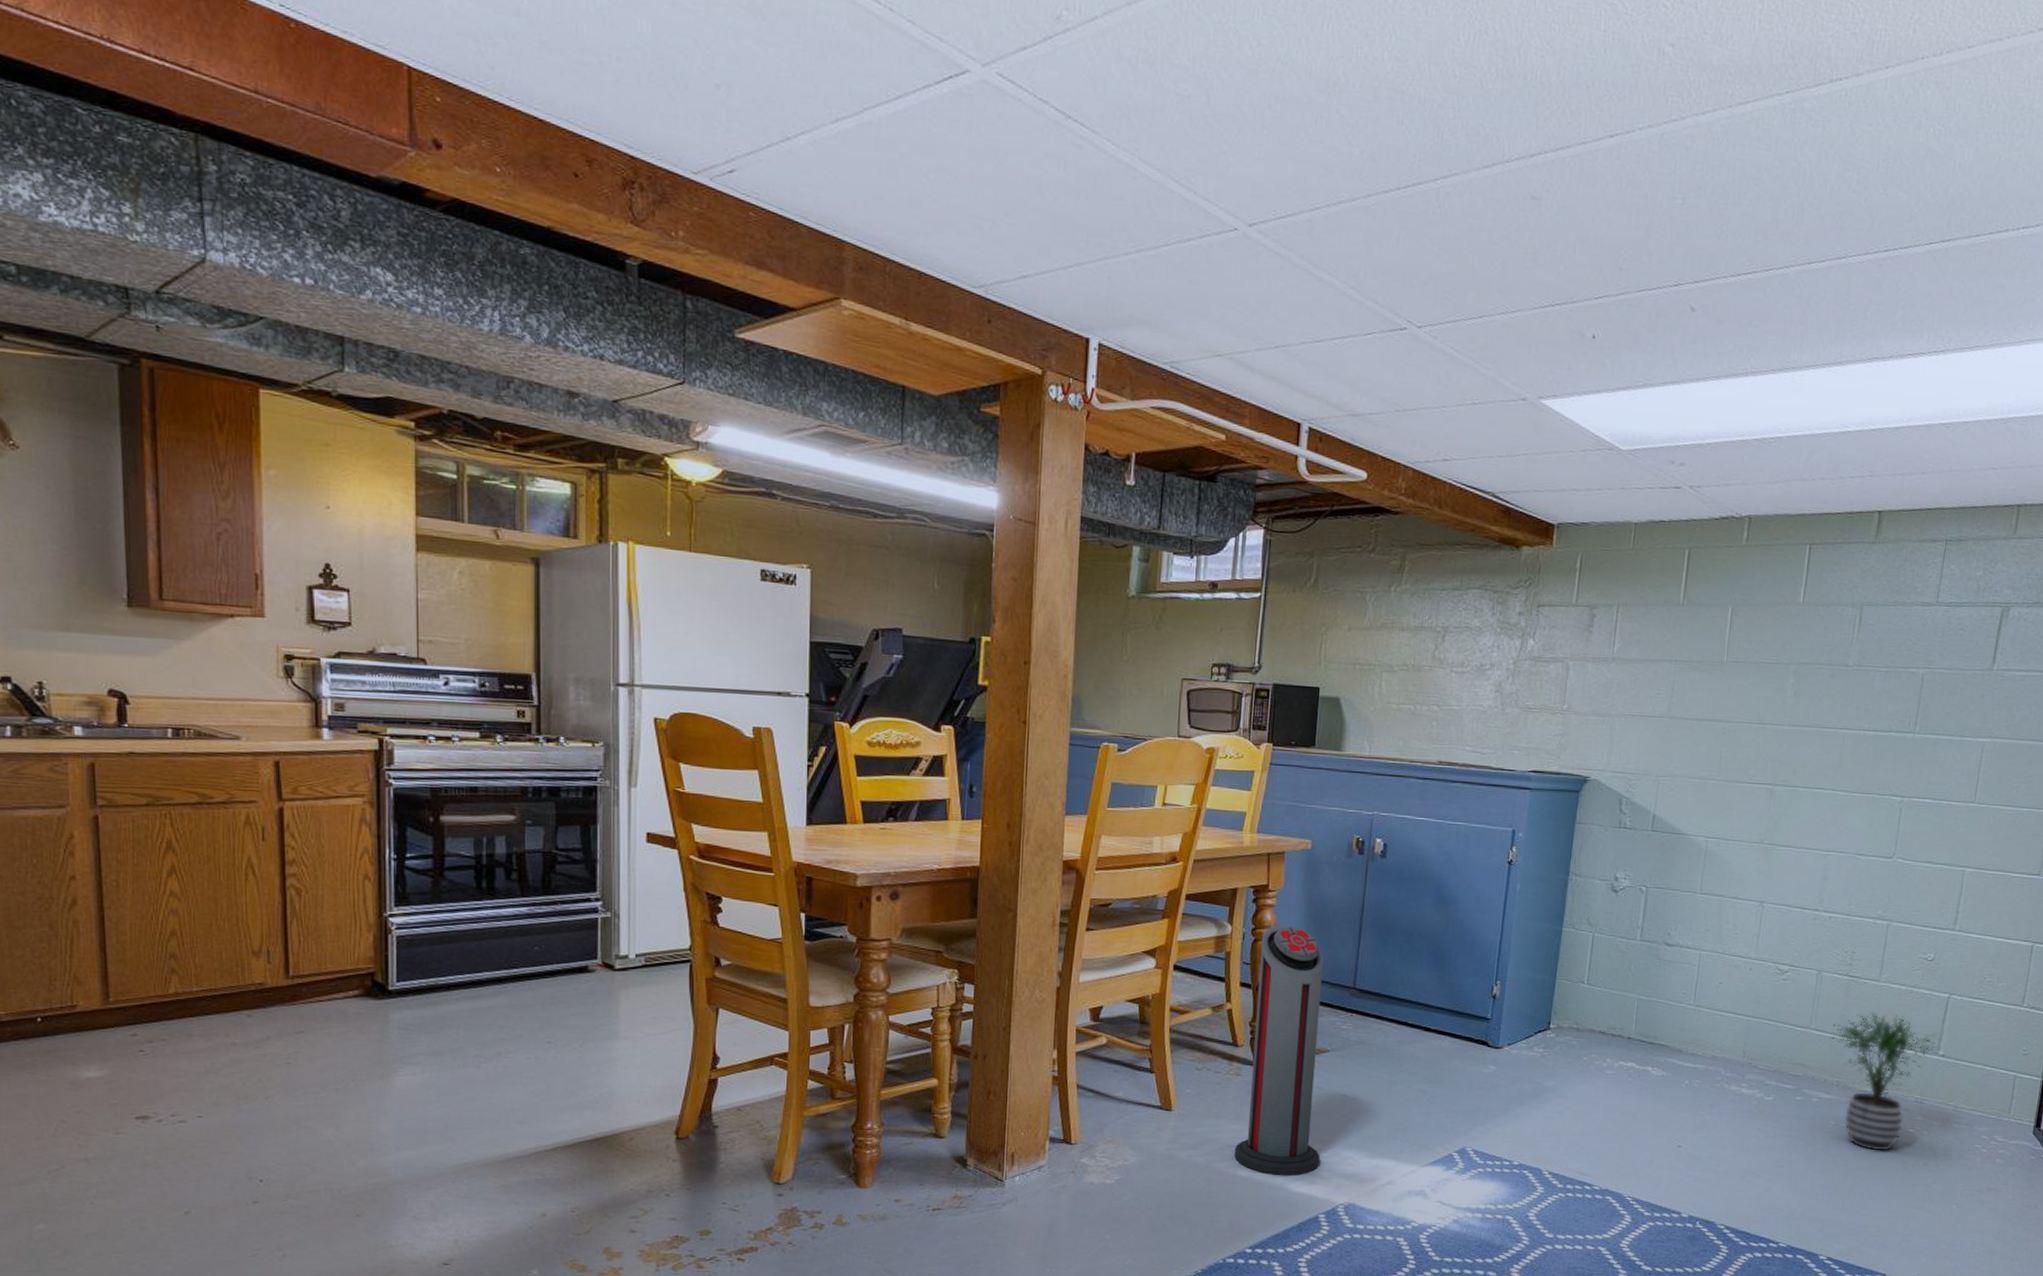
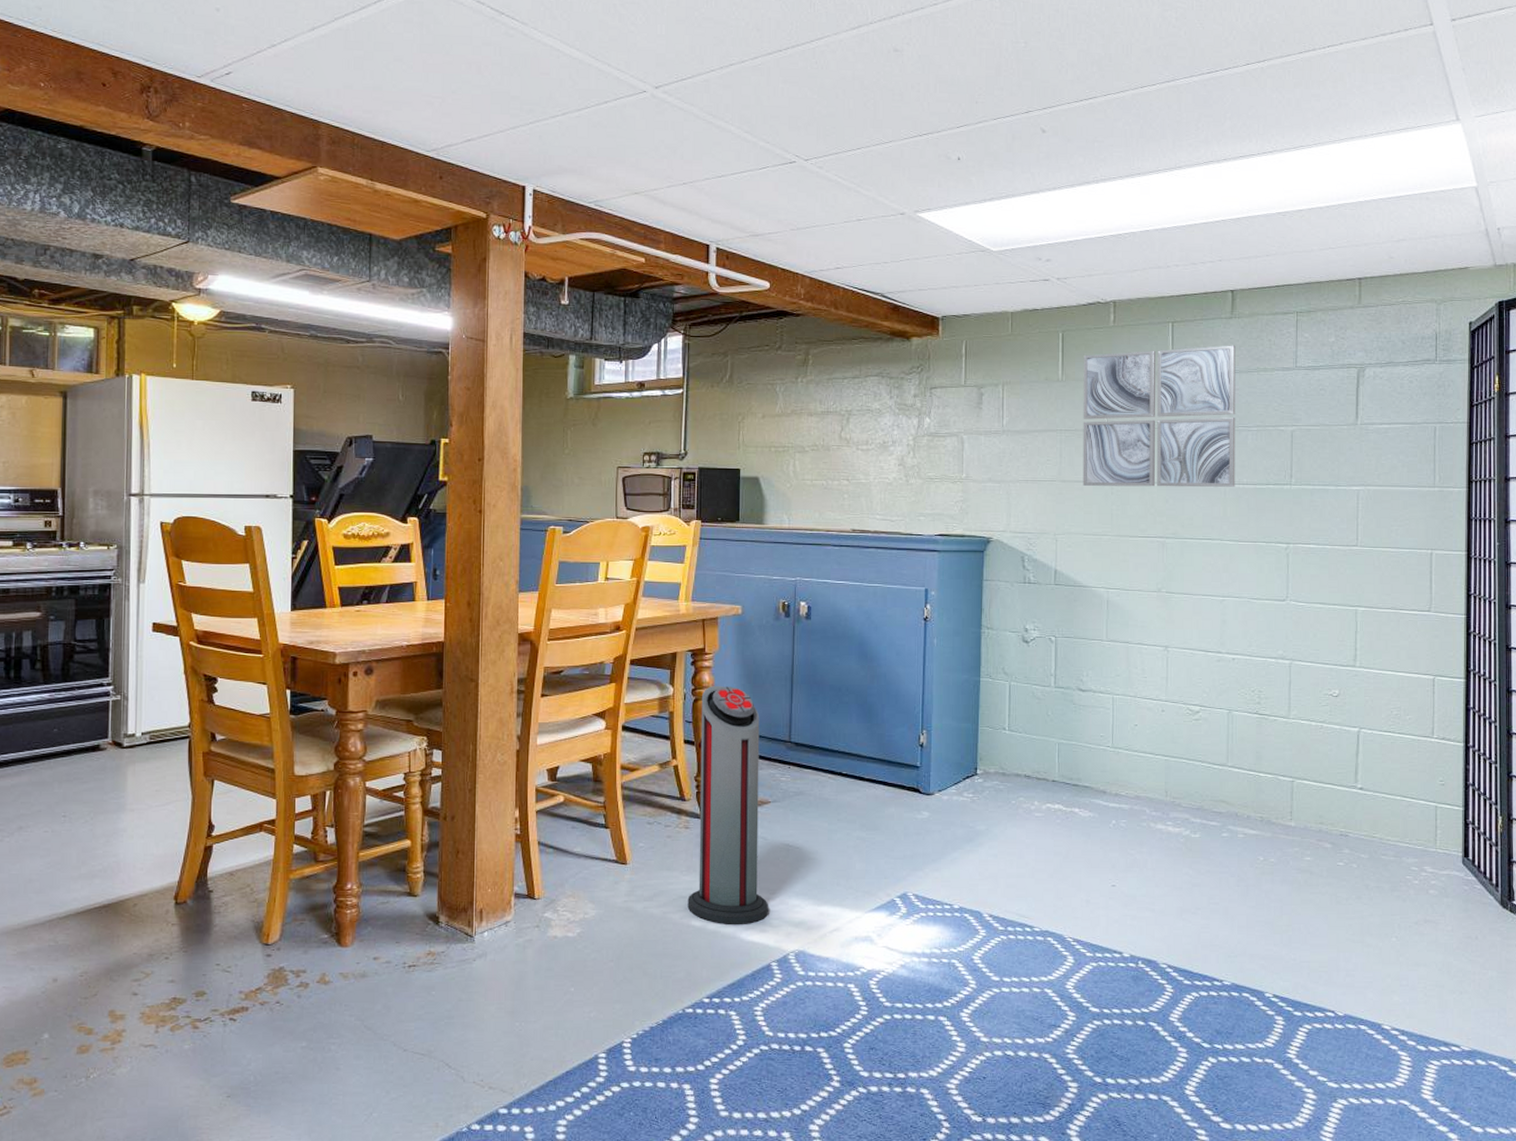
wall art: none [1693,573,1876,733] -> present [1082,345,1236,488]
potted plant: present [1830,1011,1940,1152] -> none [1248,747,1357,886]

